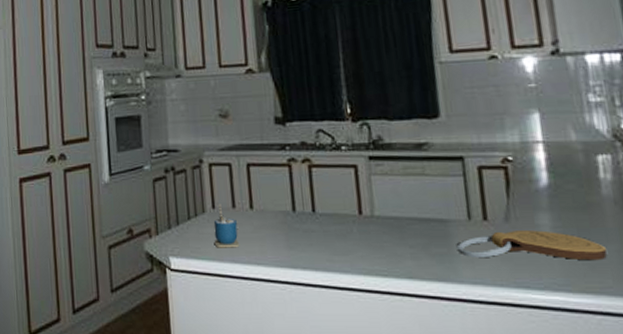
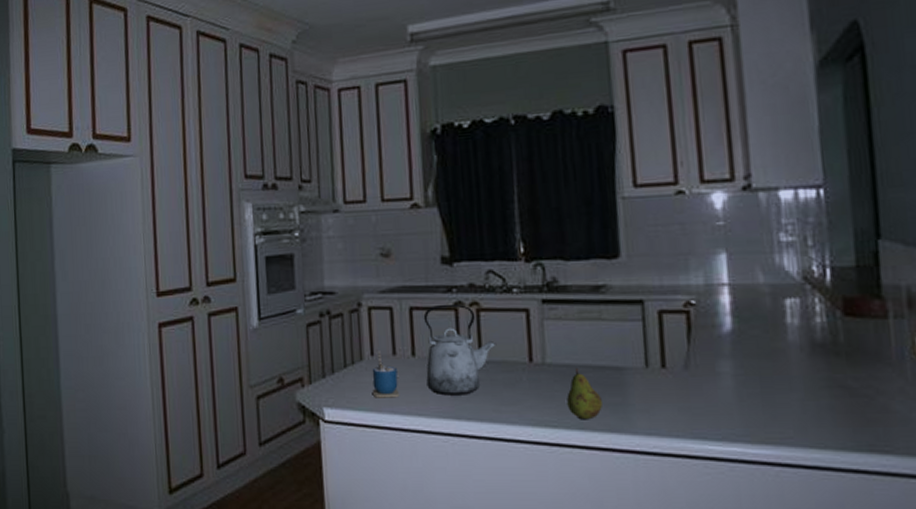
kettle: none [259,160,328,246] -> present [423,303,497,396]
fruit: none [395,219,430,270] -> present [567,367,604,420]
cutting board: present [456,230,607,261] -> none [631,378,789,410]

